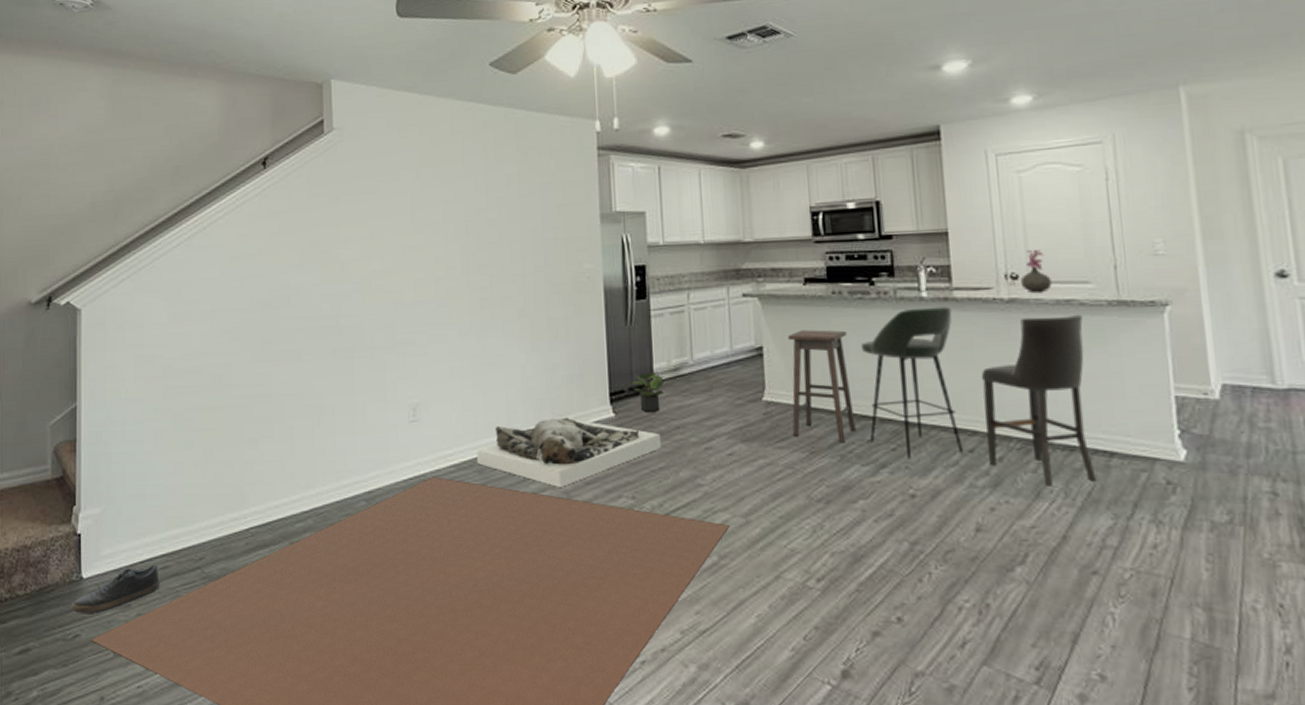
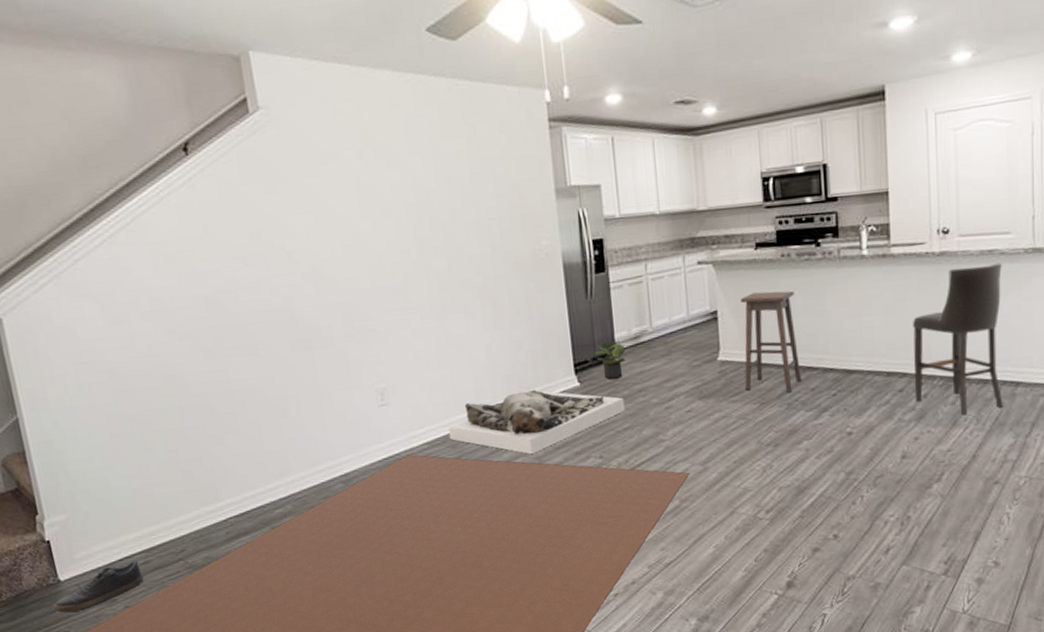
bar stool: present [860,306,964,459] -> none [806,262,895,402]
vase: present [1020,249,1052,294] -> none [950,204,978,246]

